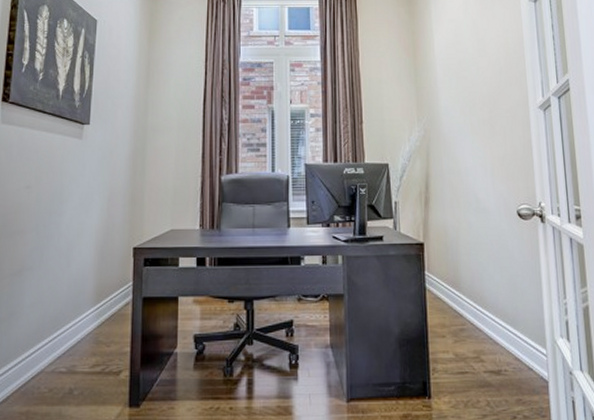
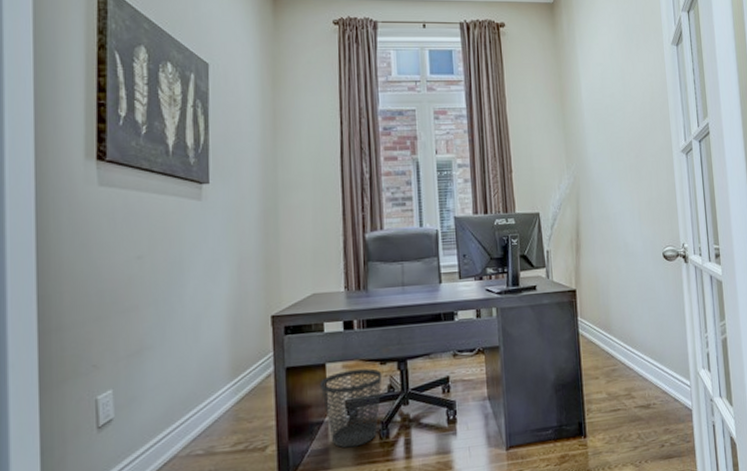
wastebasket: none [171,304,230,381] -> present [319,368,382,448]

